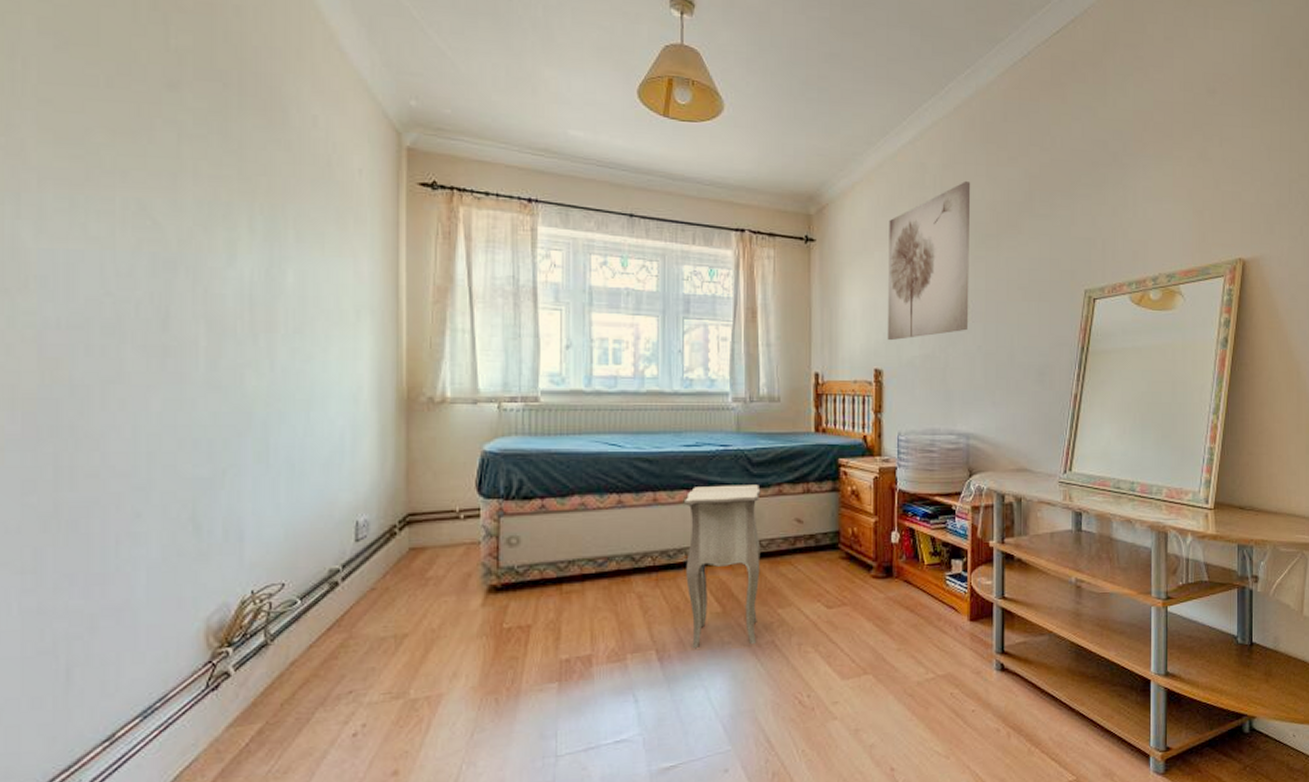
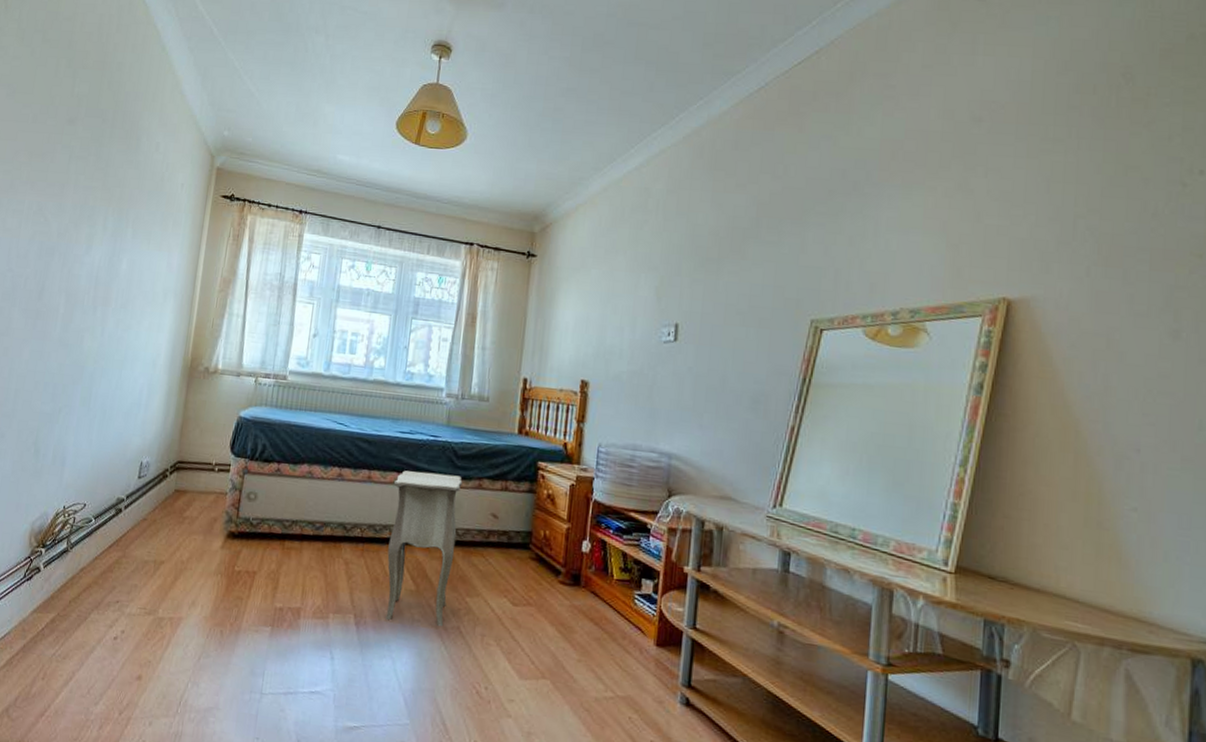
wall art: present [887,180,971,341] -> none [596,205,695,355]

